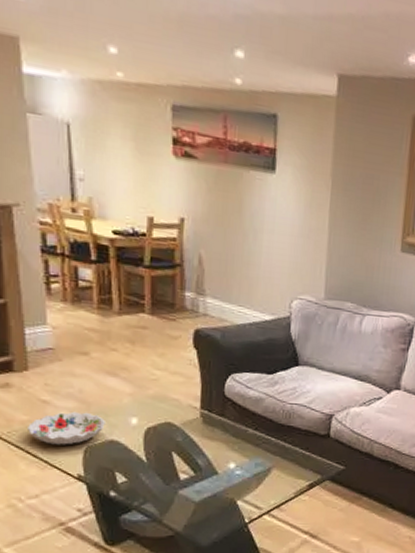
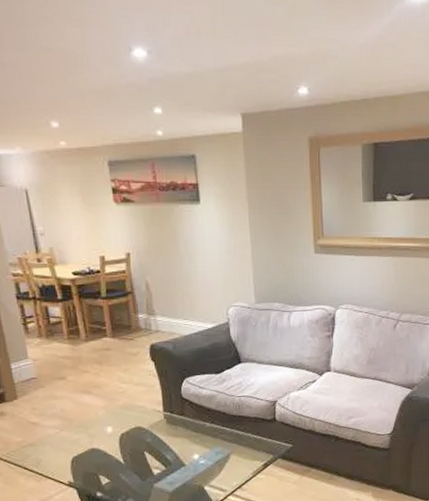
decorative bowl: present [28,411,105,445] -> none [22,427,86,459]

